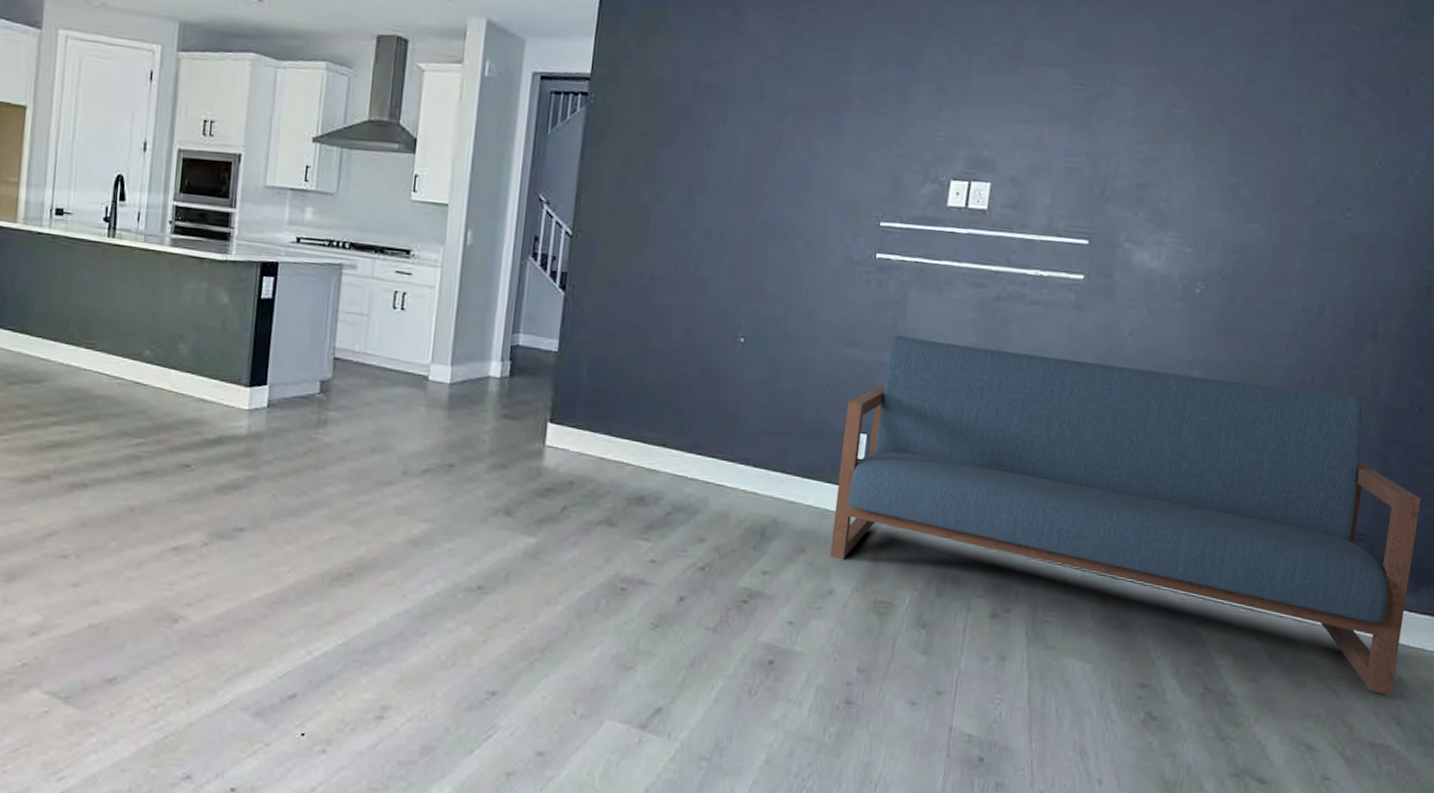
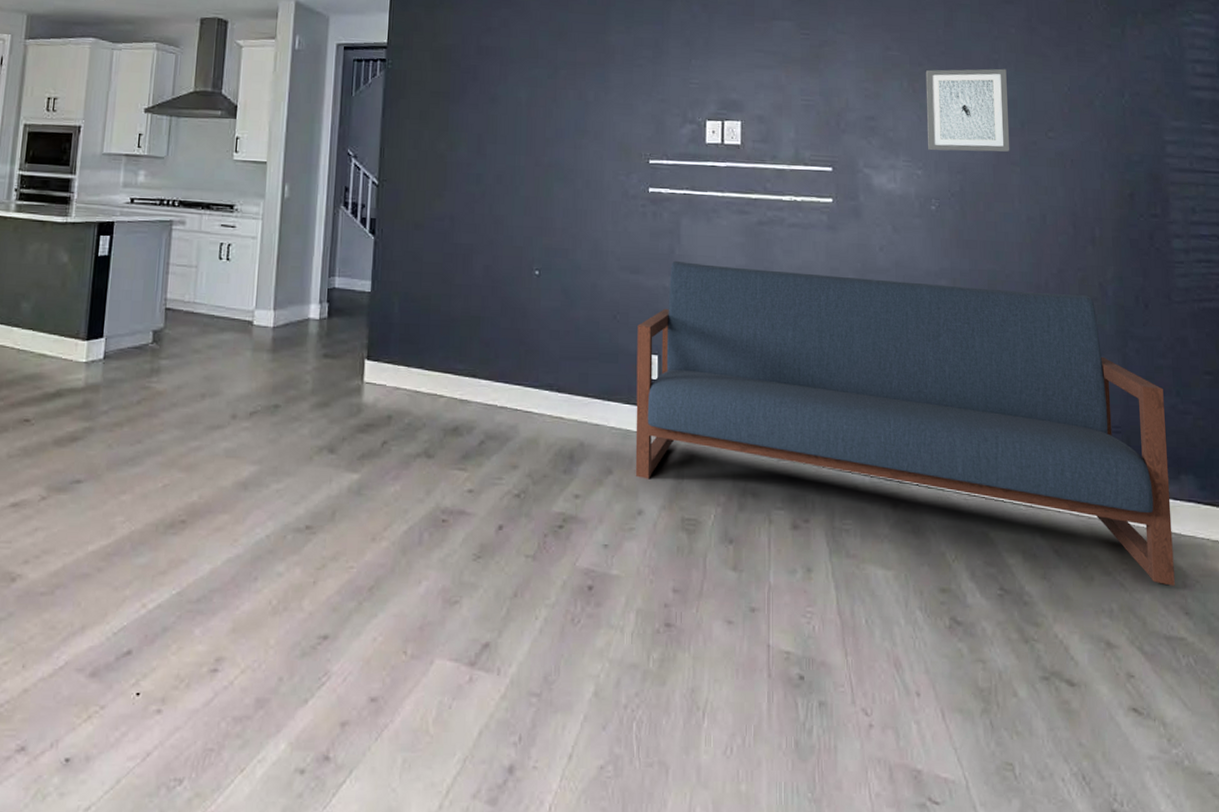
wall art: none [1203,133,1311,232] -> present [925,68,1010,152]

